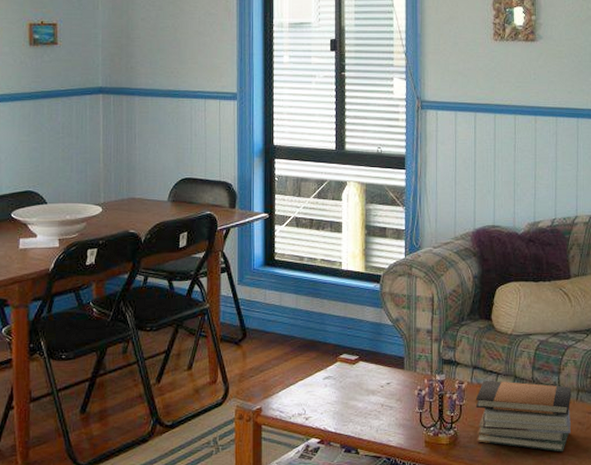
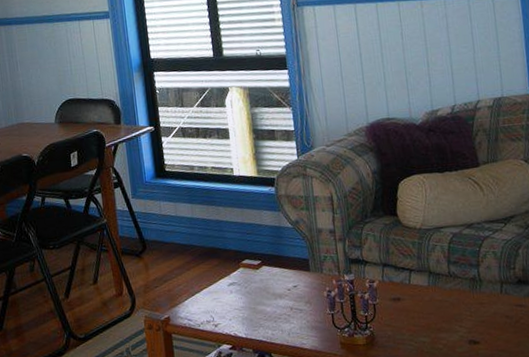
book stack: present [475,380,571,452] -> none [389,277,498,348]

